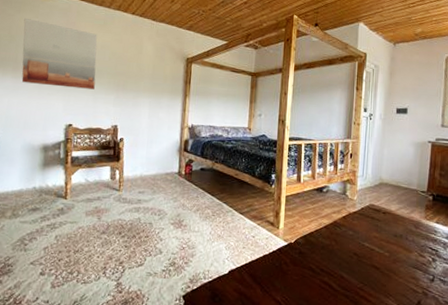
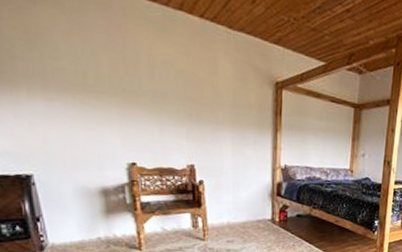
wall art: present [21,17,97,90] -> none [44,12,160,119]

